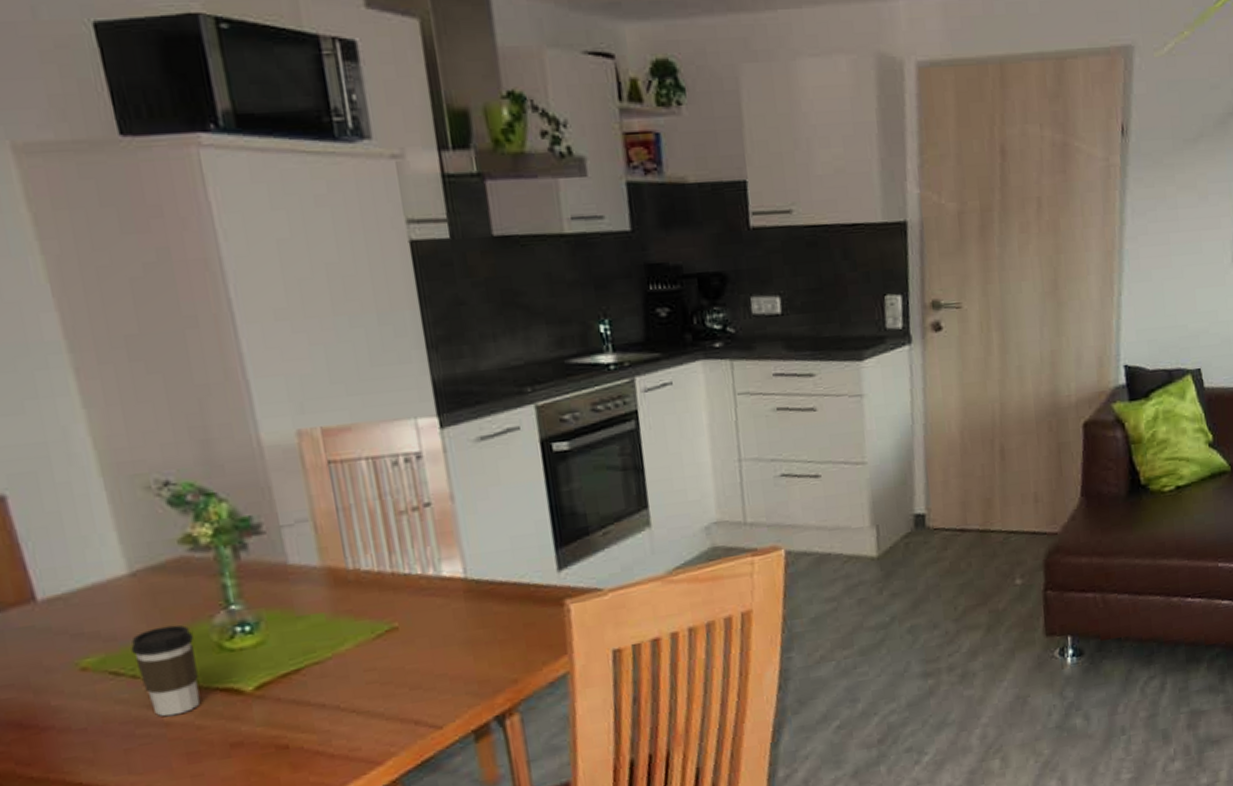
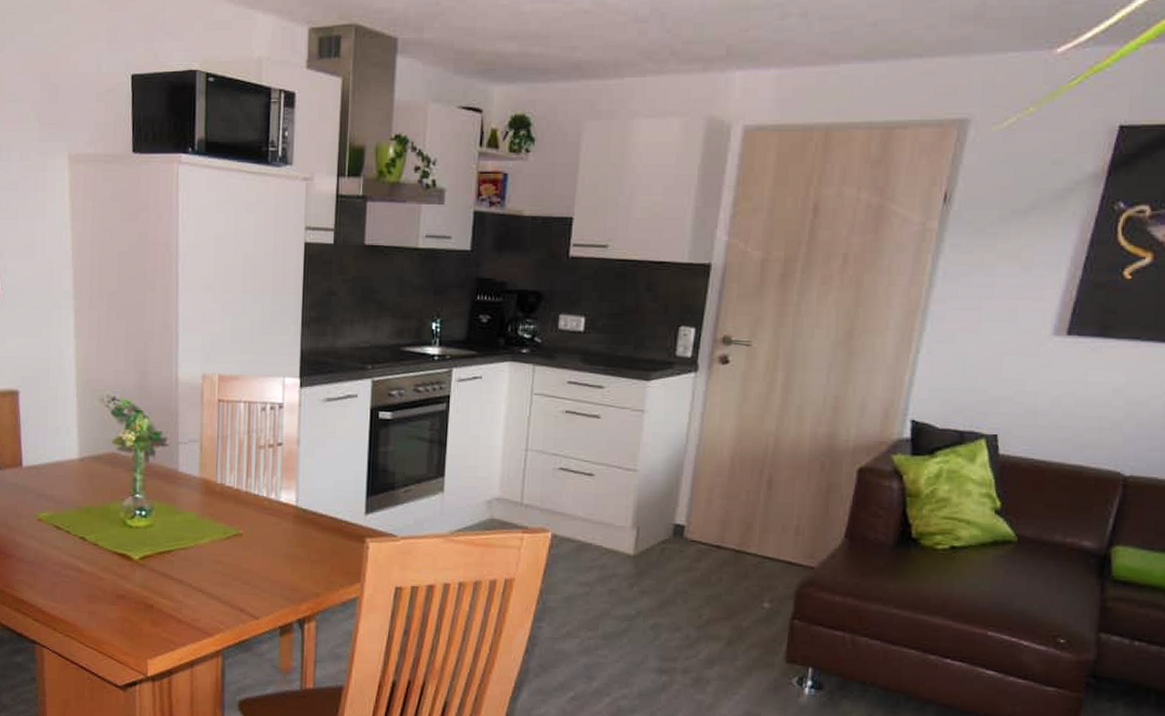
coffee cup: present [131,625,201,717] -> none [70,500,109,566]

